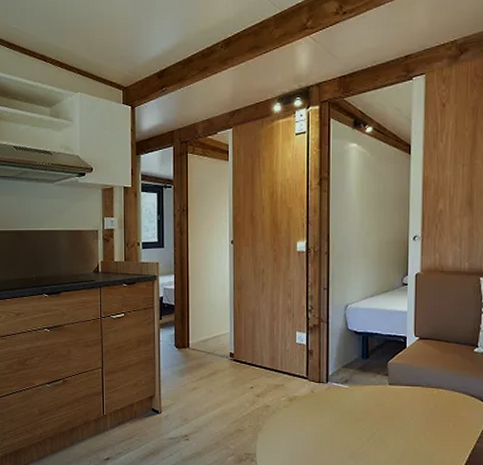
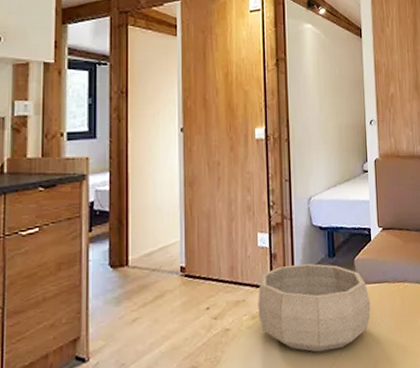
decorative bowl: none [295,361,402,436] -> present [258,263,371,353]

